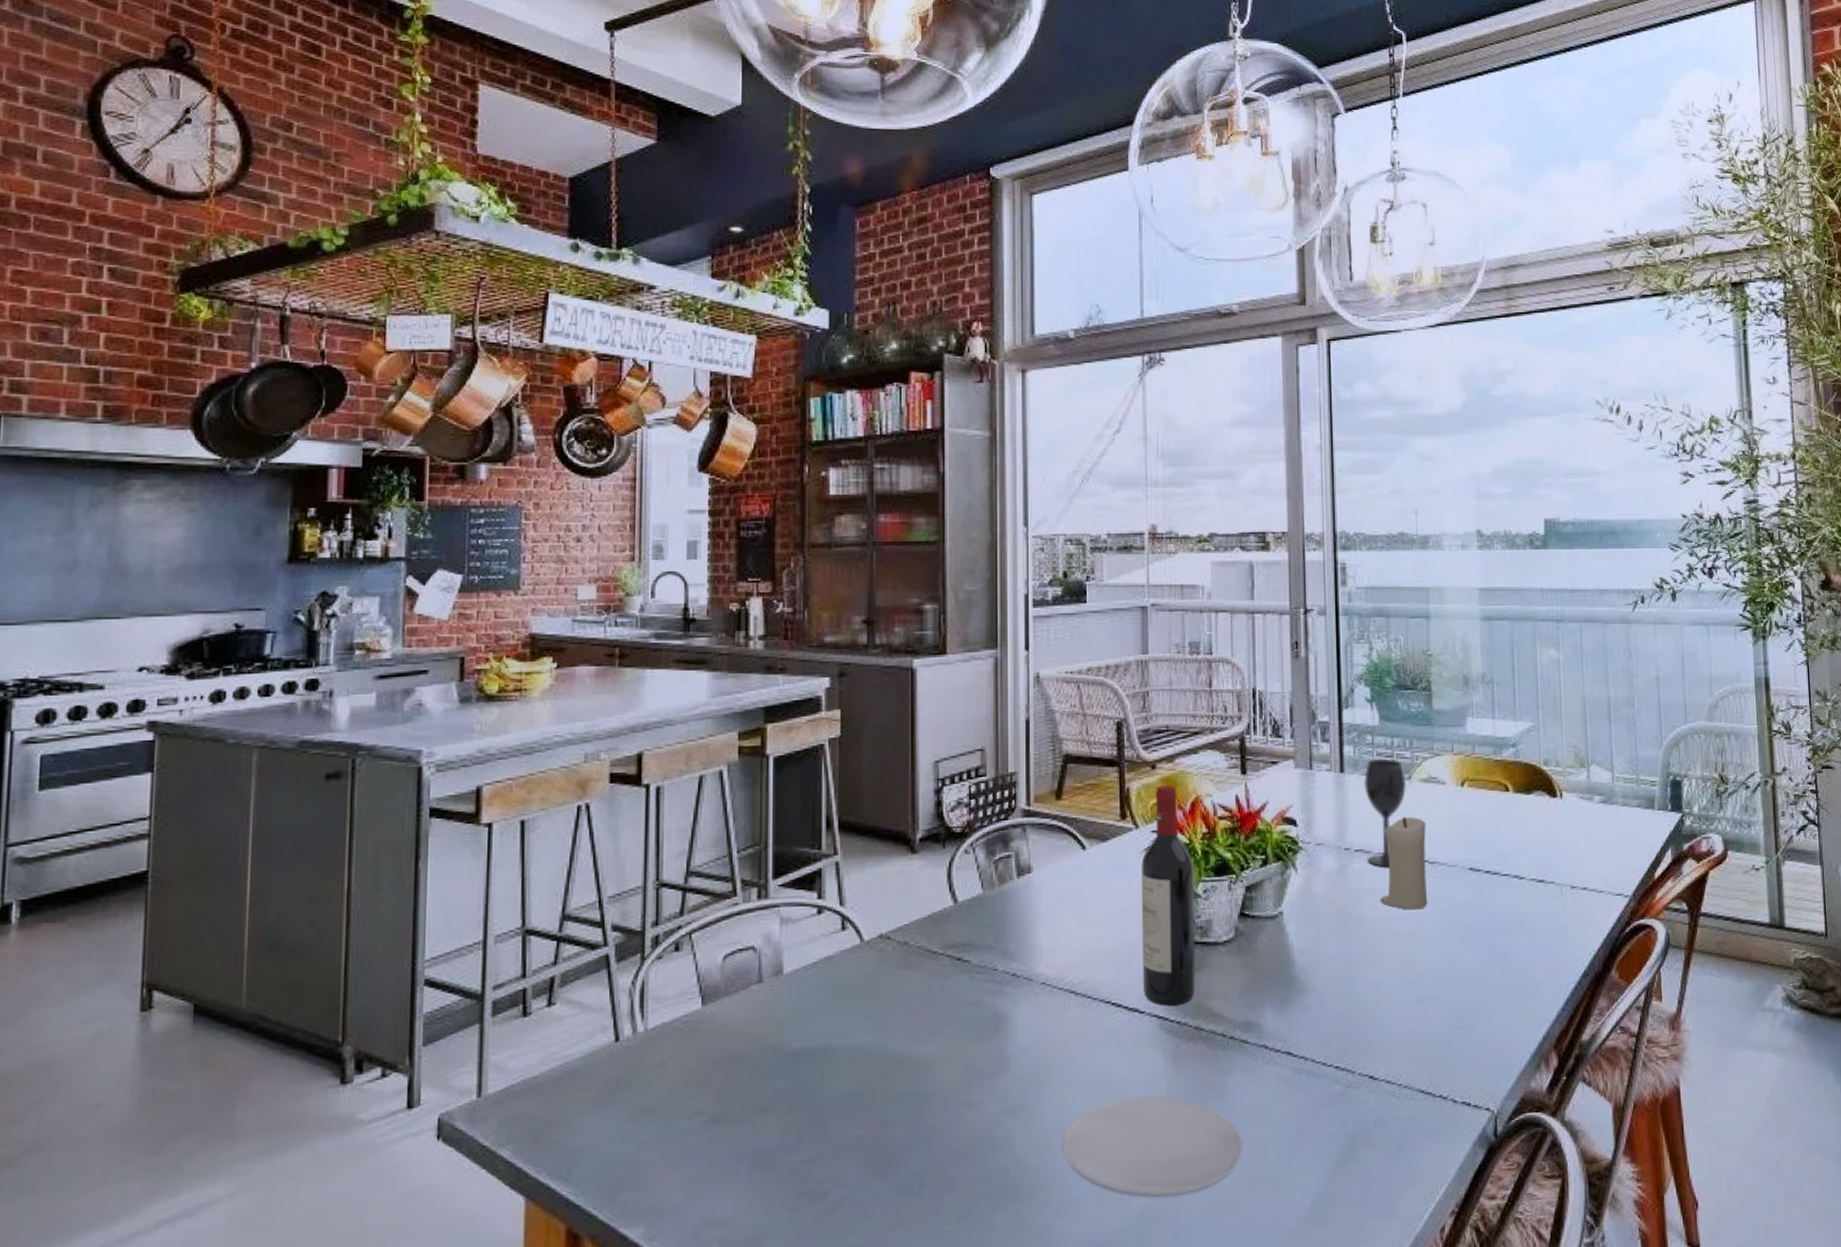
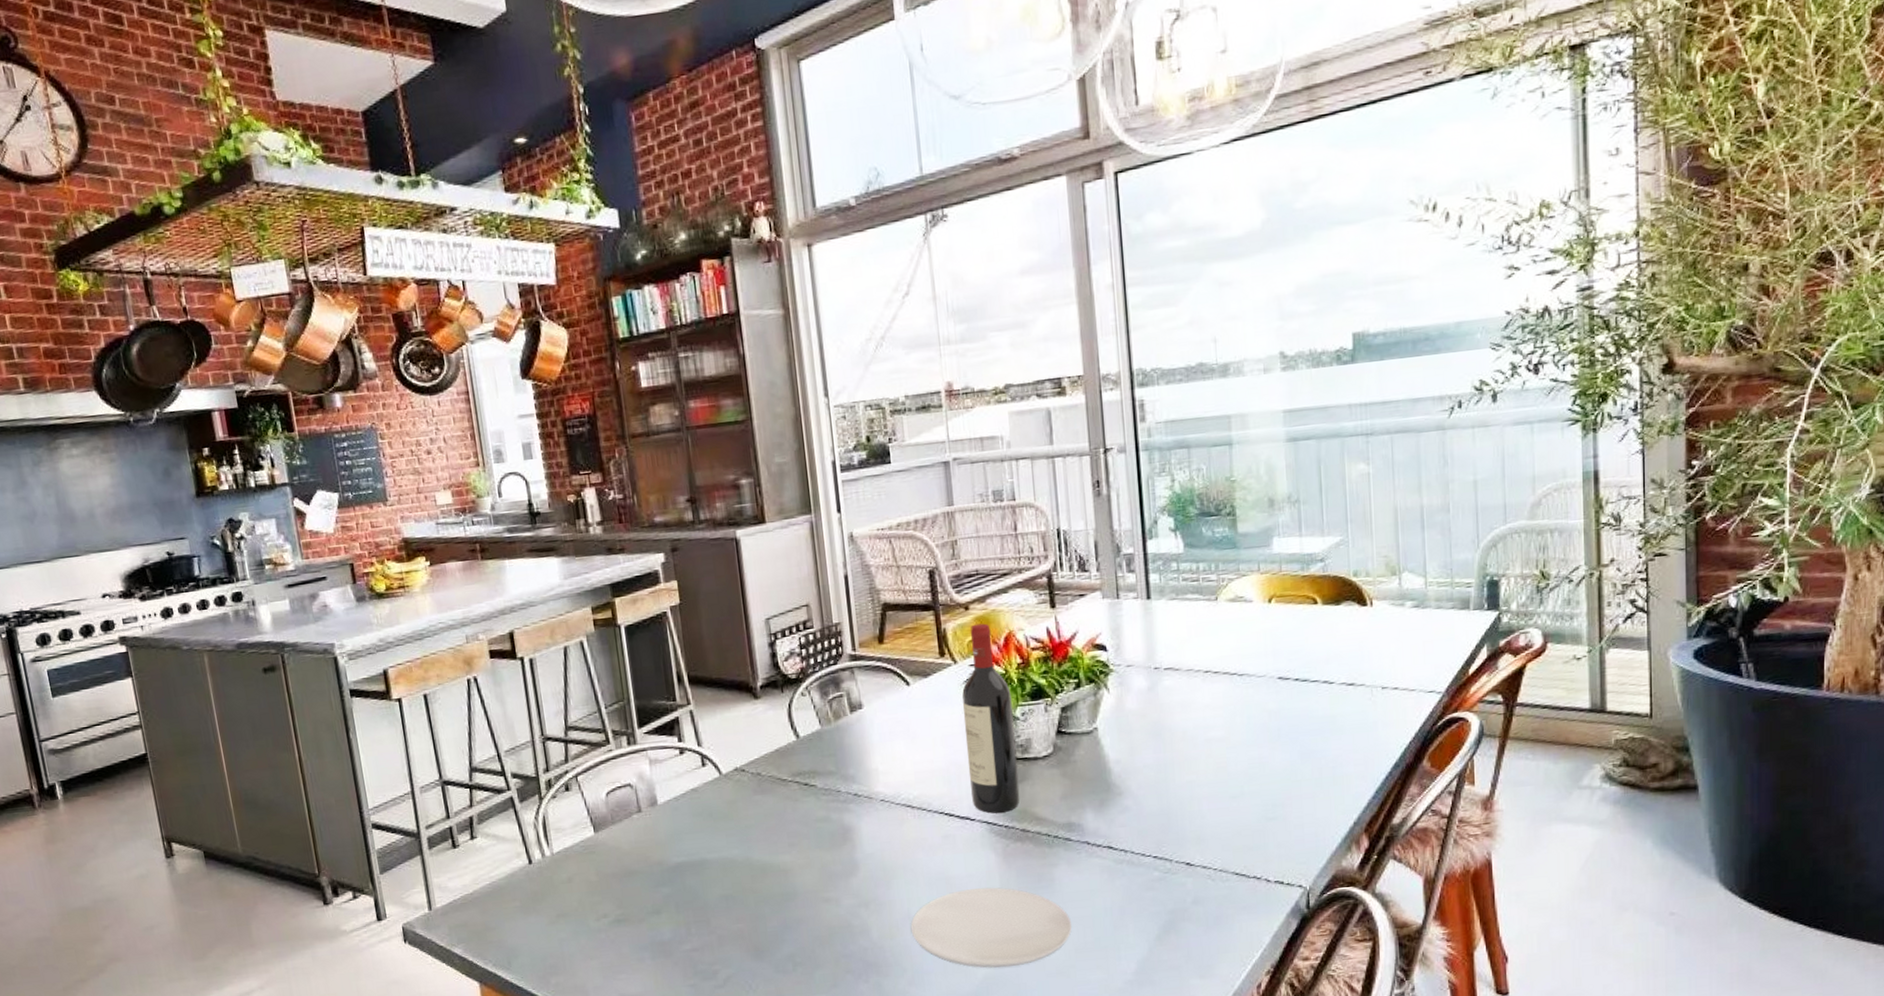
wine glass: present [1363,759,1406,868] -> none [1170,583,1213,683]
candle: present [1380,816,1428,910] -> none [1190,635,1238,719]

